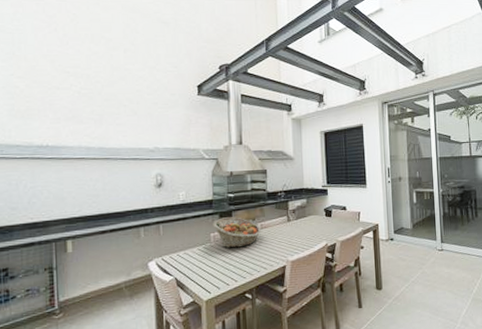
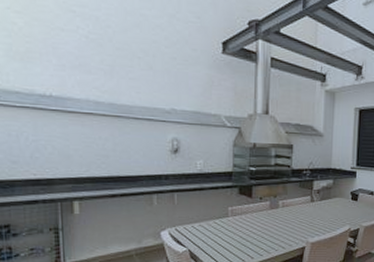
fruit basket: present [213,217,261,248] -> none [231,192,282,224]

